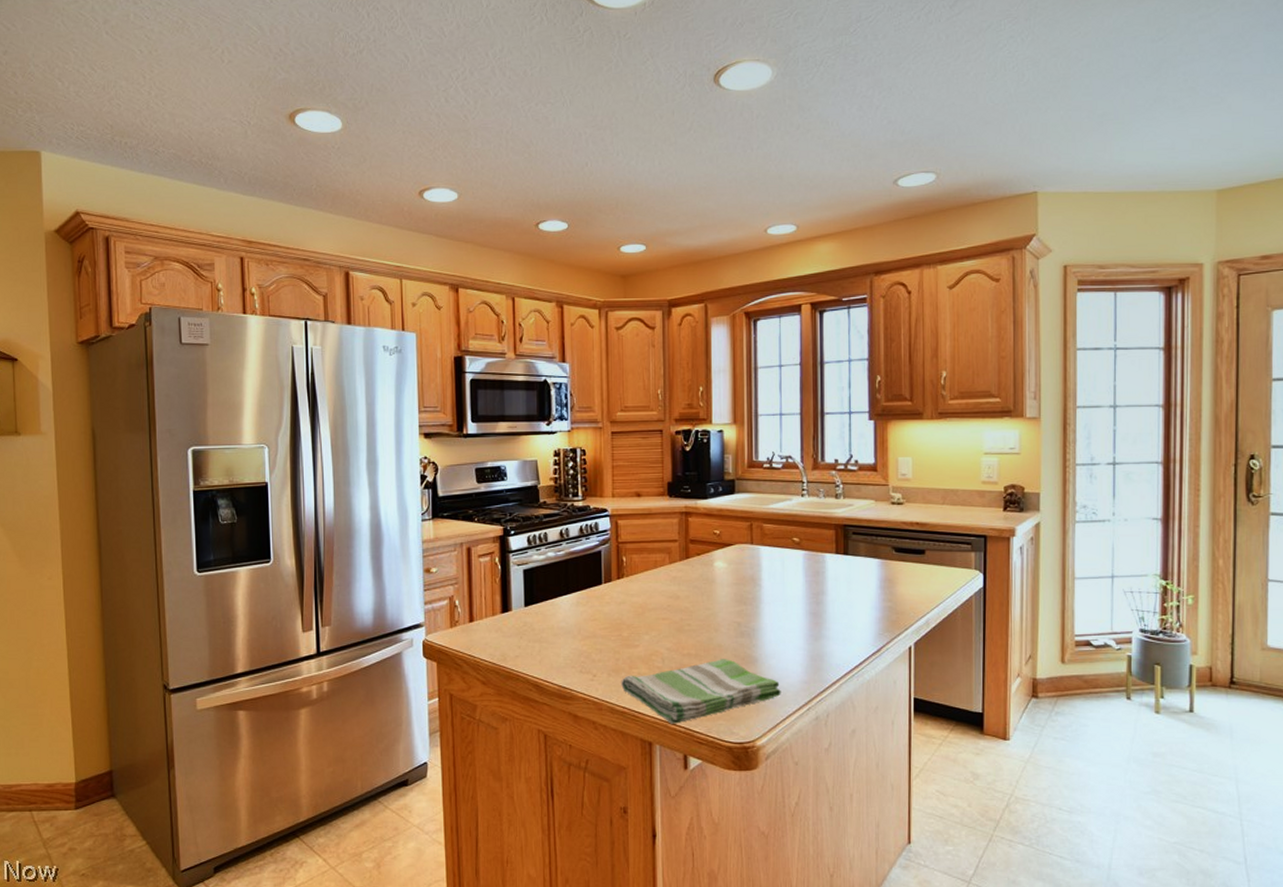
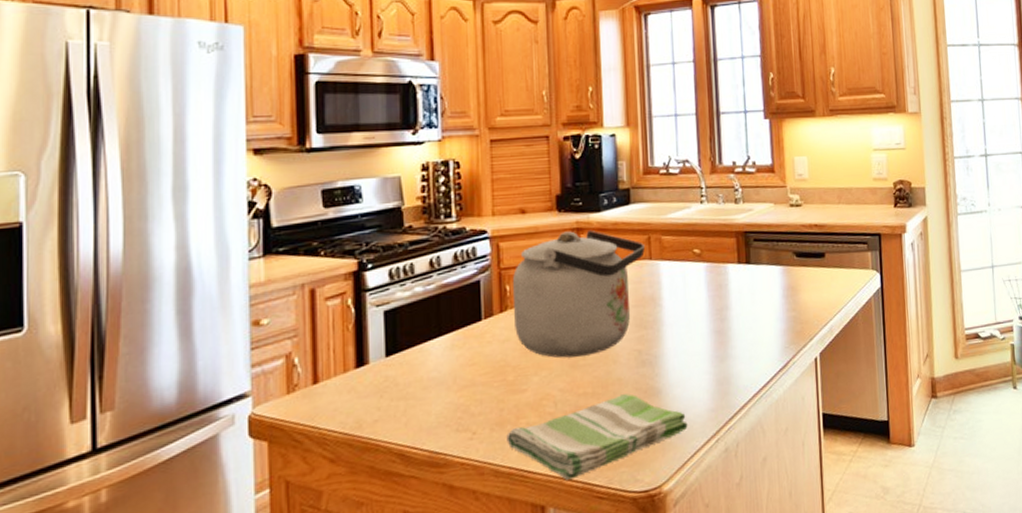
kettle: none [628,514,747,622] -> present [512,229,645,358]

